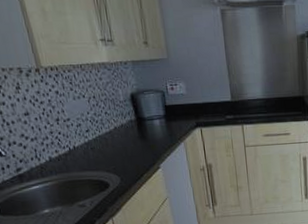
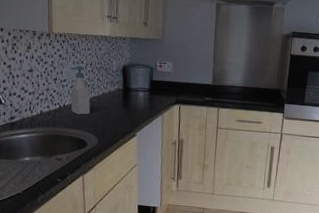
soap bottle: none [71,100,106,155] -> present [70,65,91,115]

